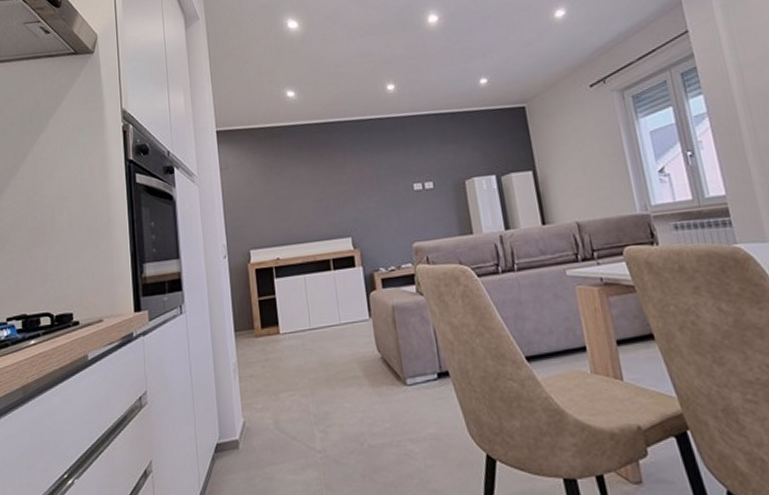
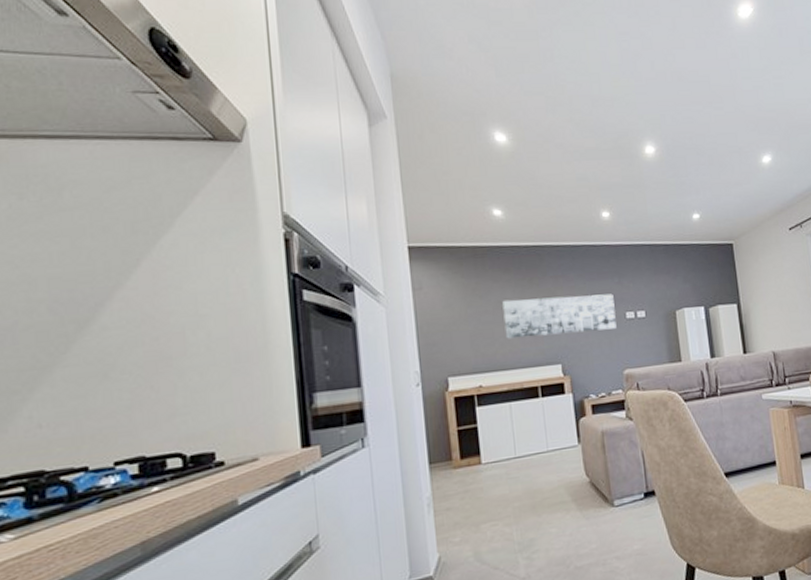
wall art: none [296,165,405,213] -> present [502,293,617,339]

